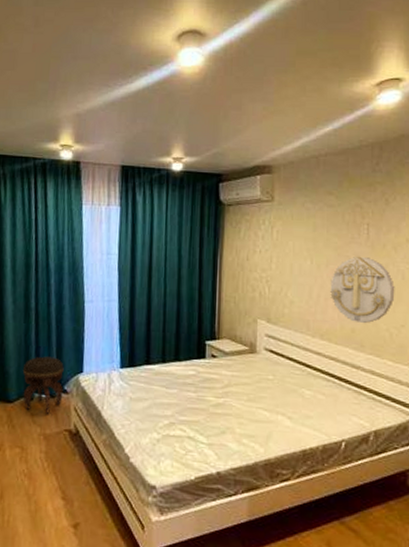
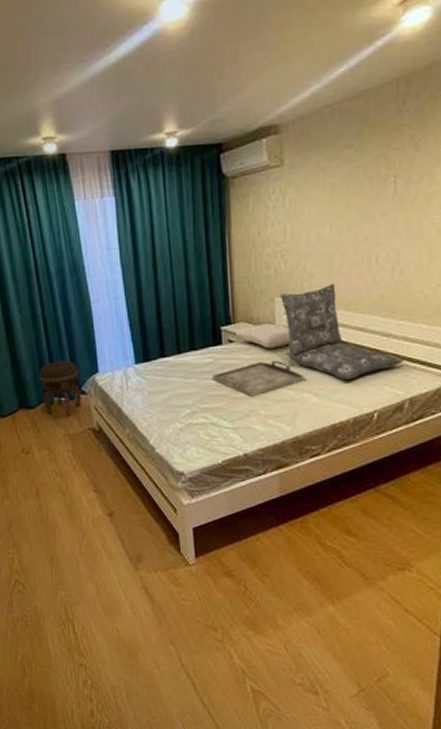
serving tray: none [192,379,280,414] -> present [211,360,305,397]
pillow: none [219,343,270,368] -> present [235,324,291,349]
pillow: none [262,312,371,406] -> present [279,283,404,379]
wall decoration: present [330,256,395,324] -> none [353,214,429,288]

